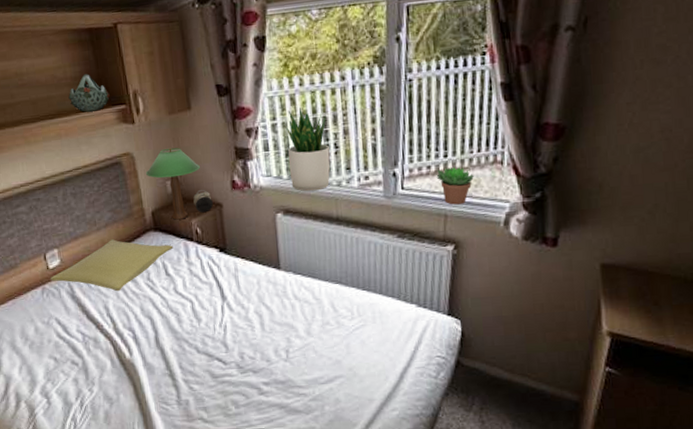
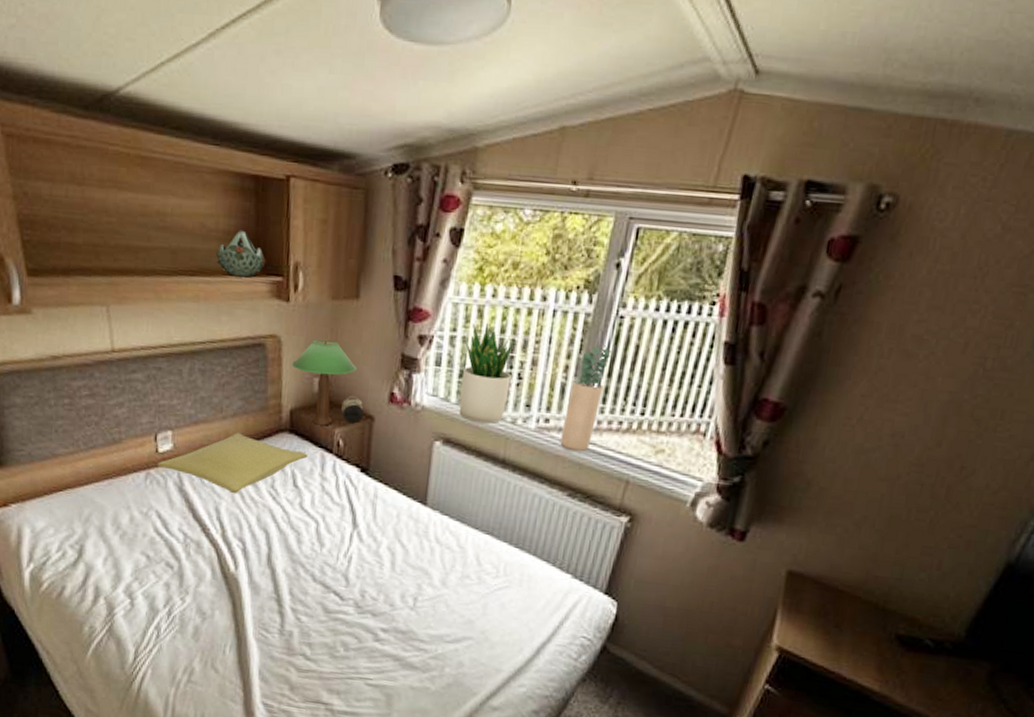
vase: none [381,104,409,199] -> present [560,342,611,452]
succulent plant: present [436,167,474,205] -> none [626,427,669,473]

